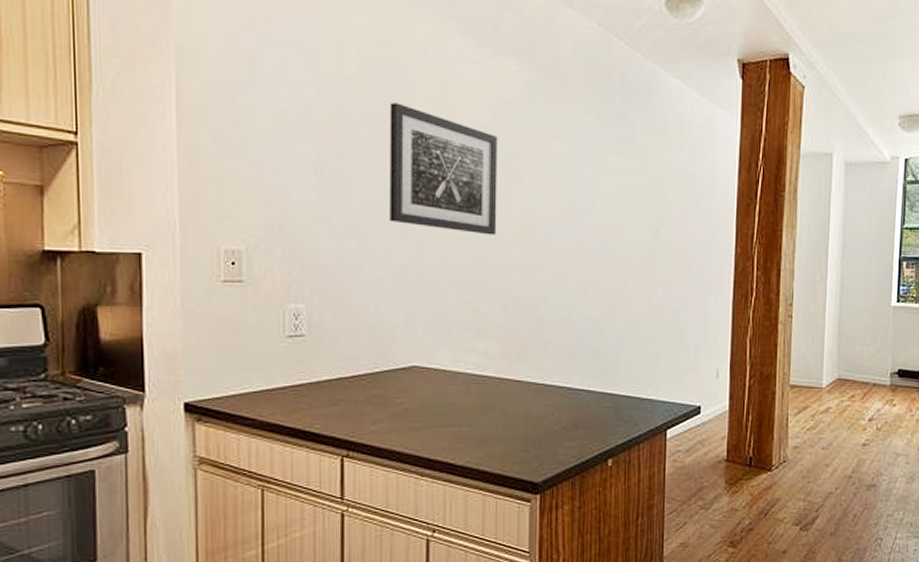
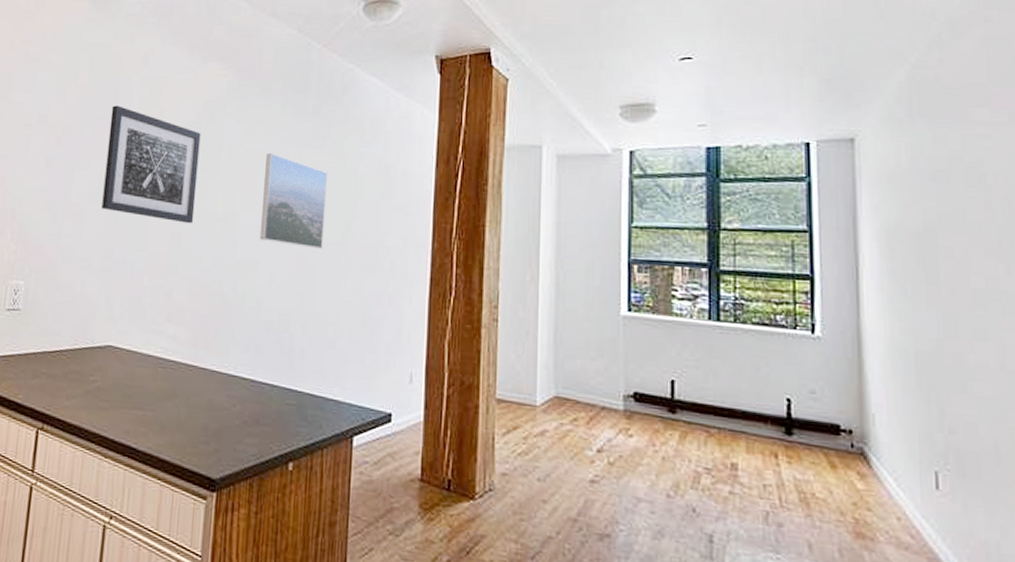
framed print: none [568,158,634,257] -> present [259,152,327,249]

